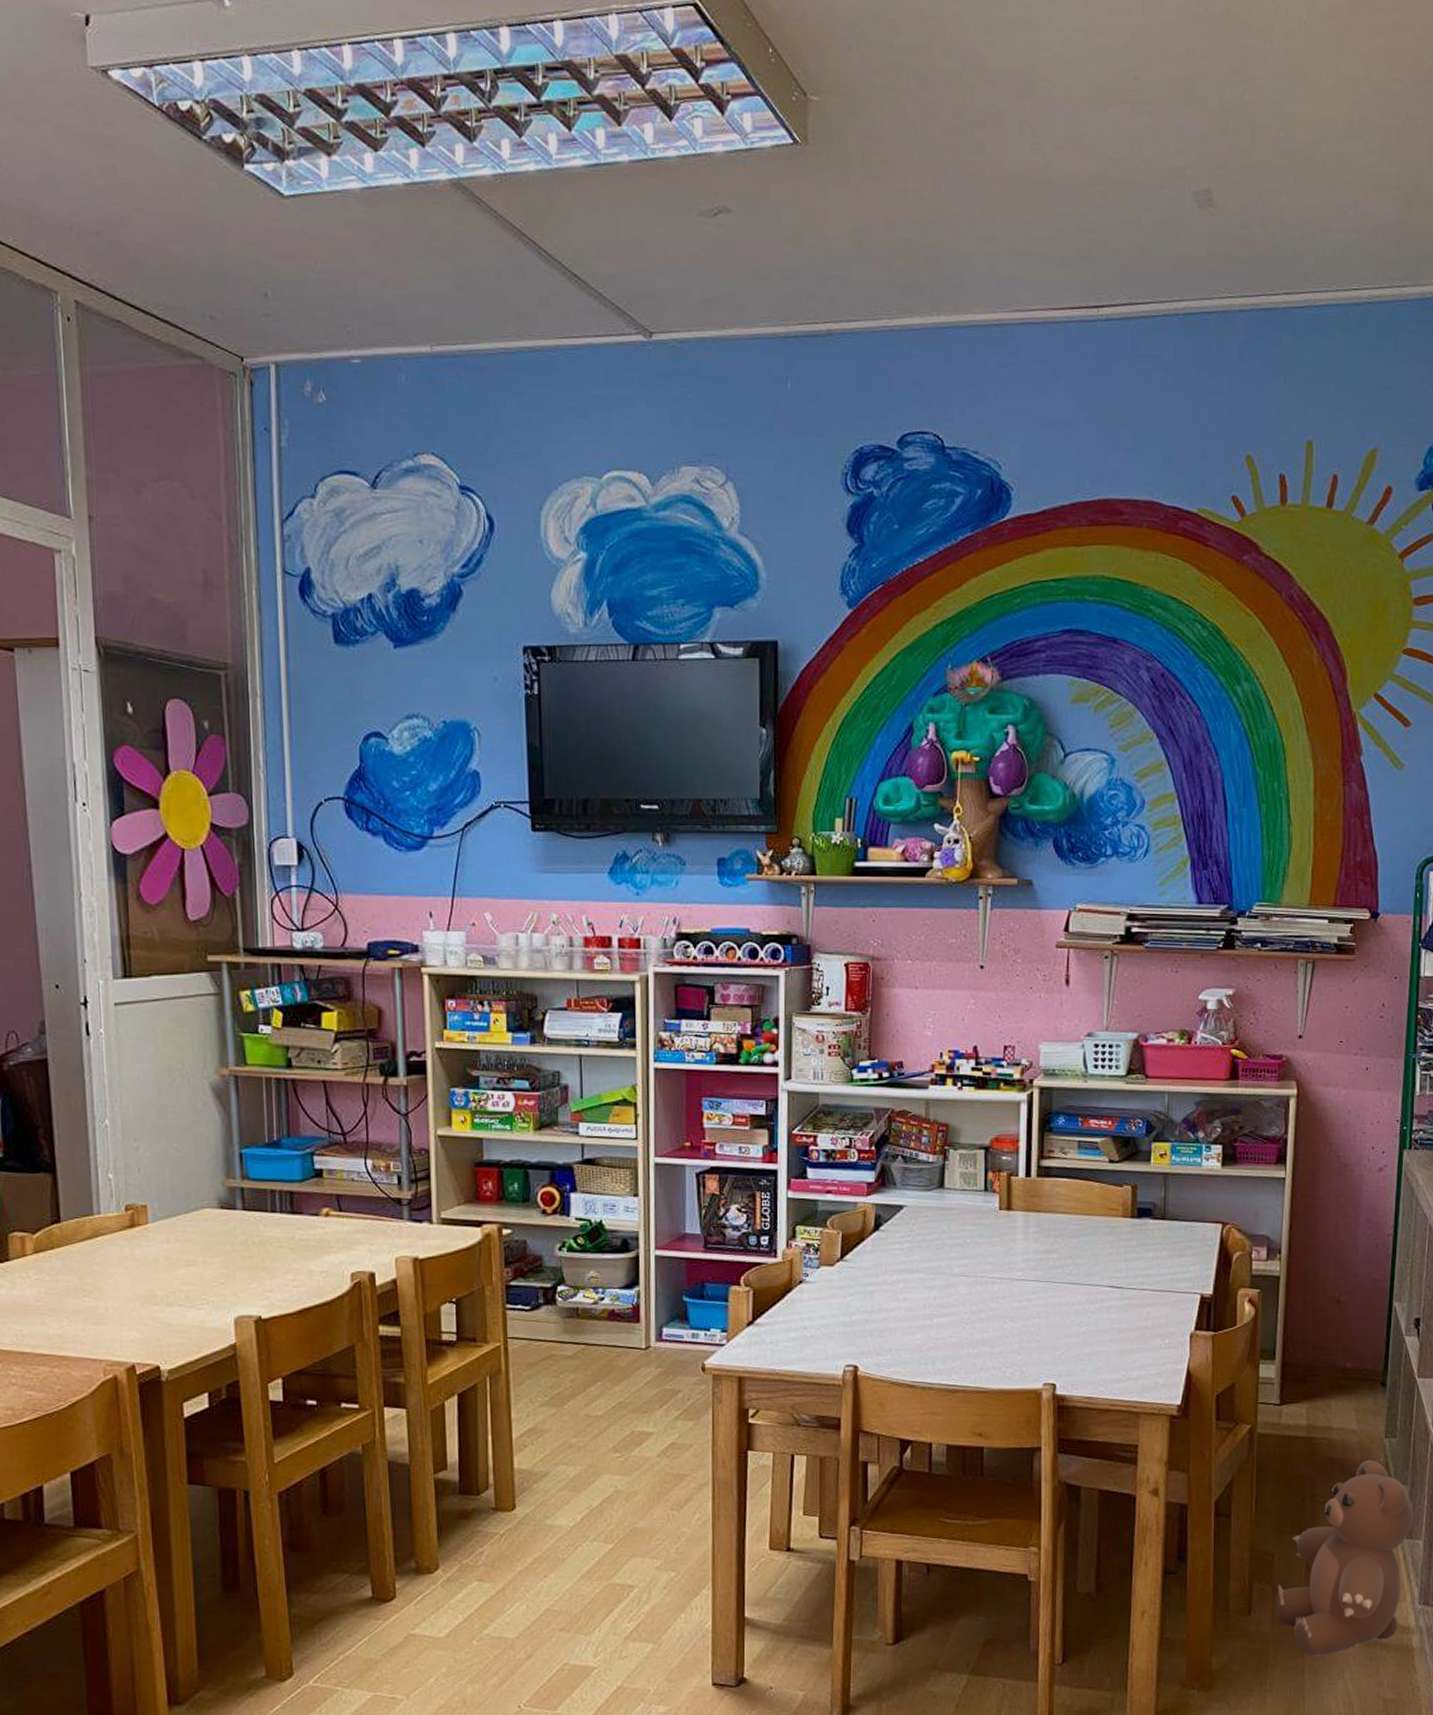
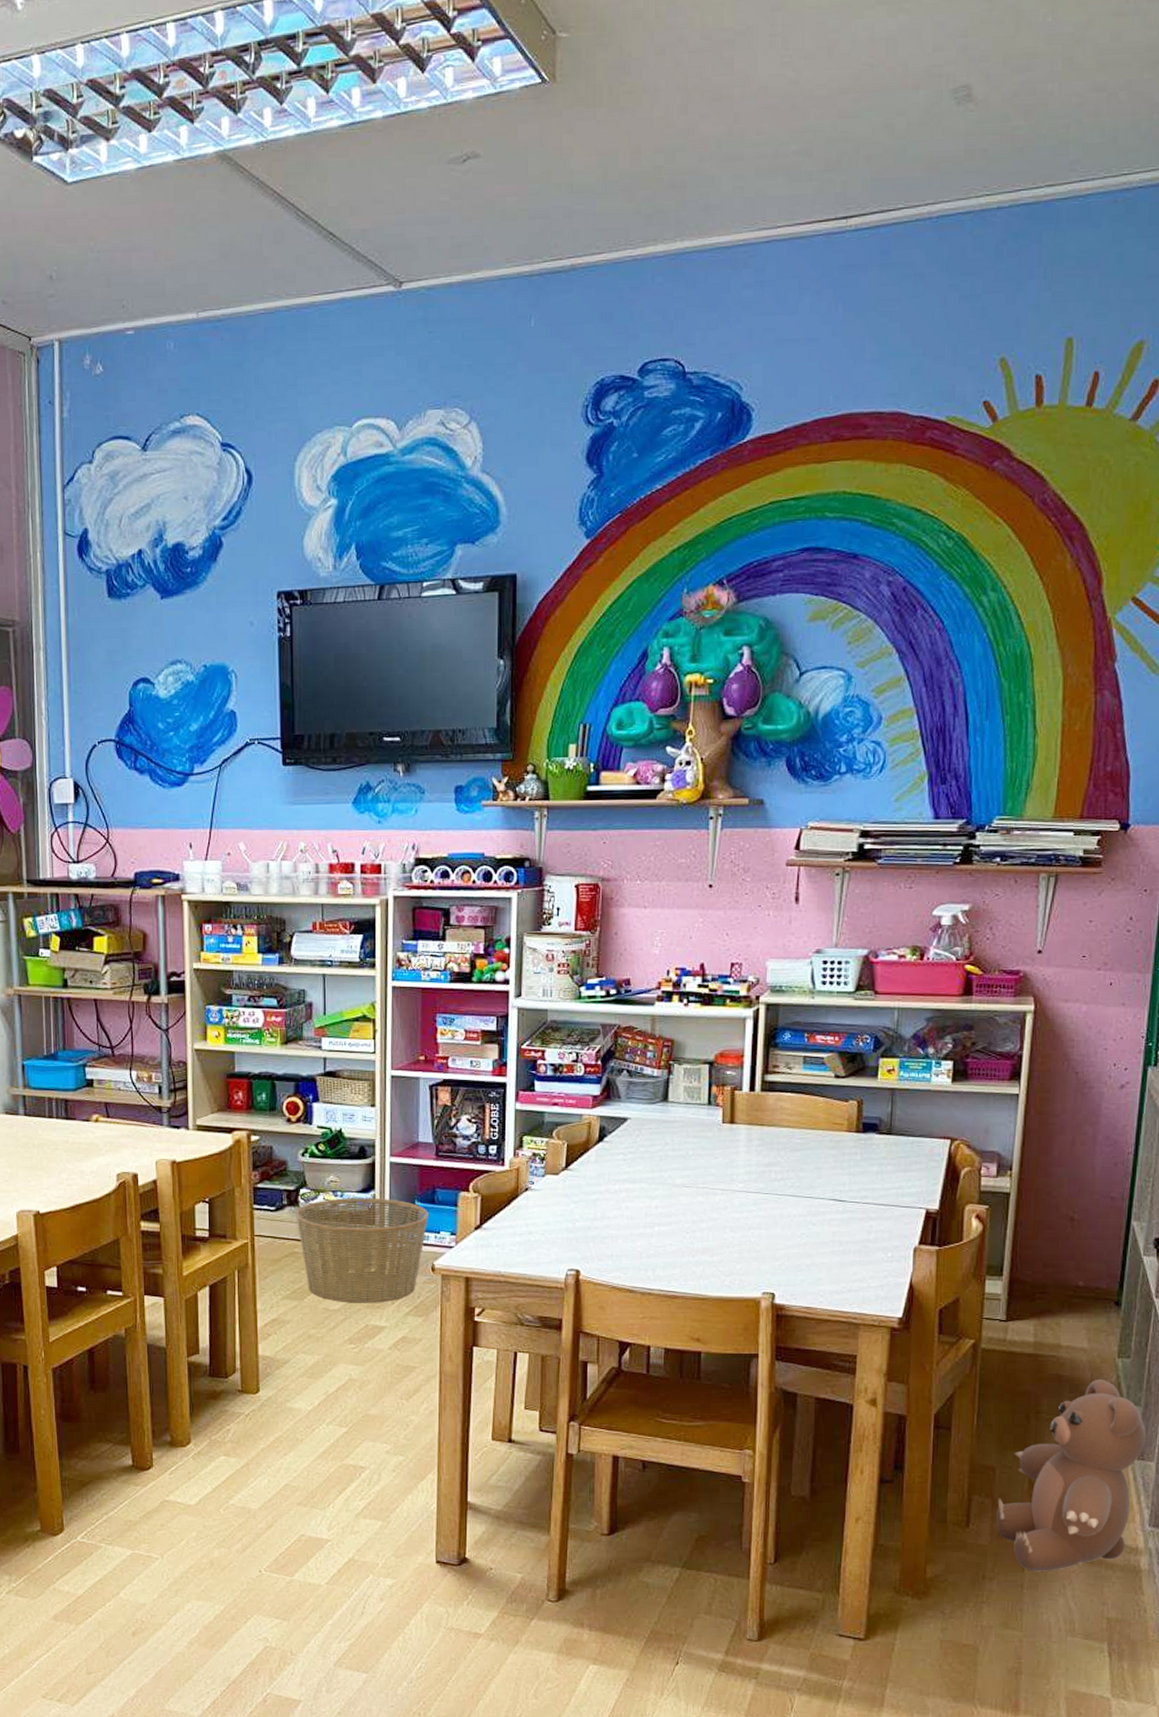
basket: none [553,1294,697,1408] -> present [296,1198,428,1303]

